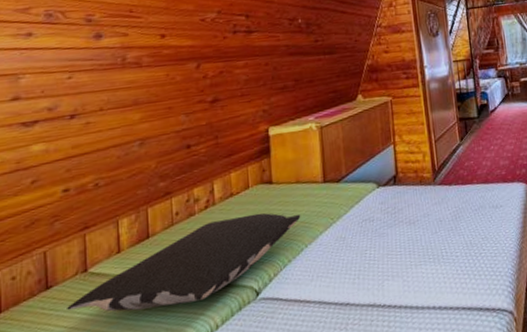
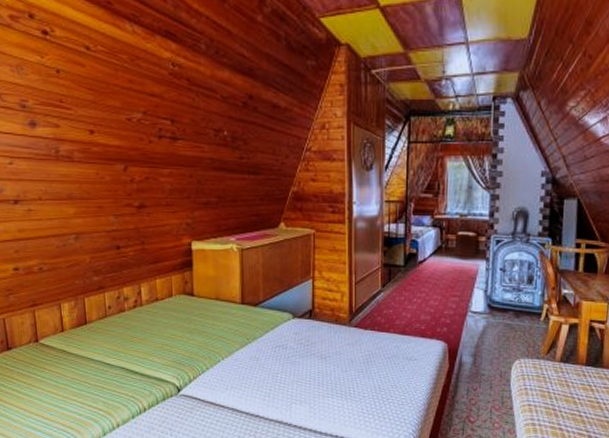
pillow: present [67,213,301,312] -> none [25,320,219,385]

